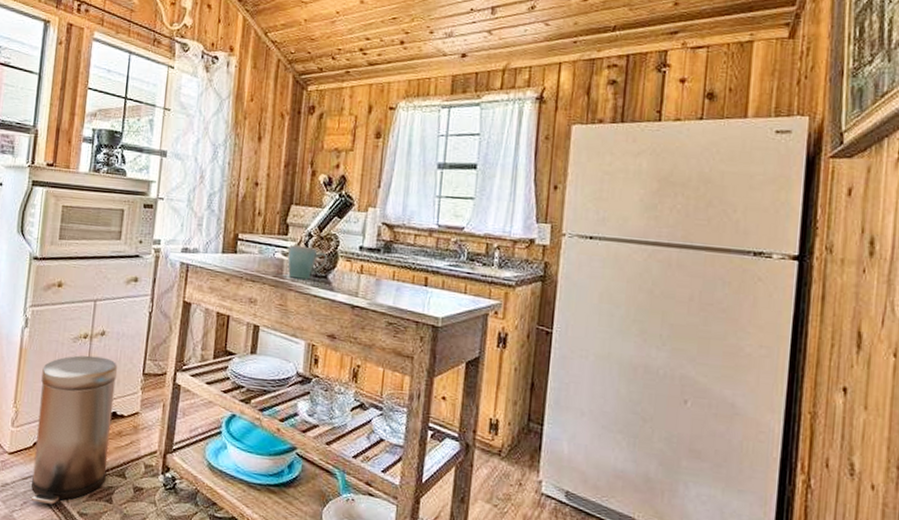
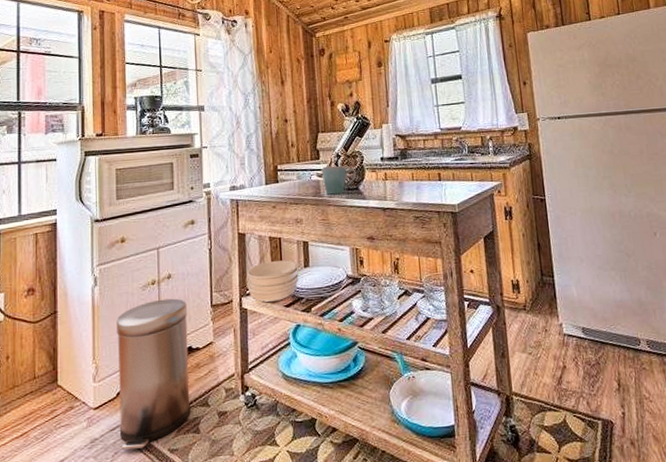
bowl: none [184,339,244,385] -> present [246,260,299,303]

